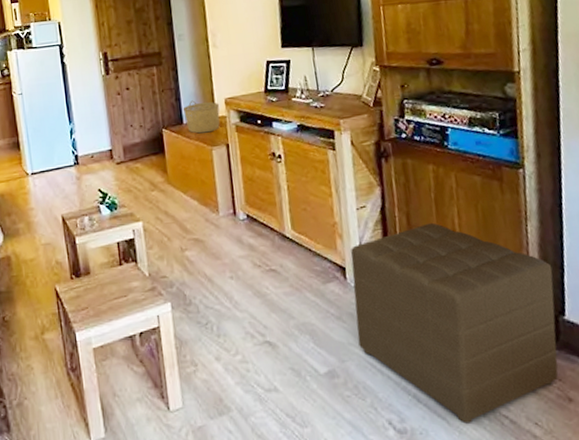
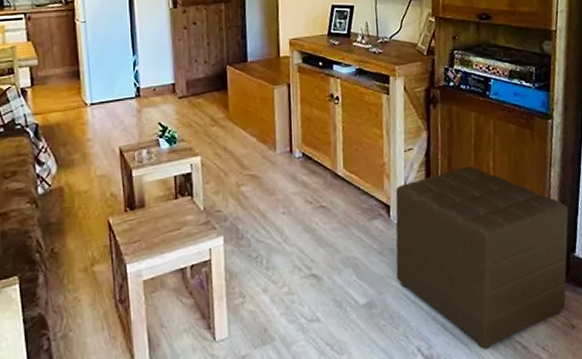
basket: present [183,100,220,134] -> none [249,39,284,72]

